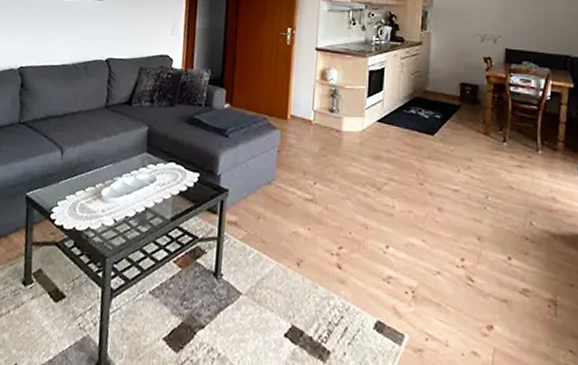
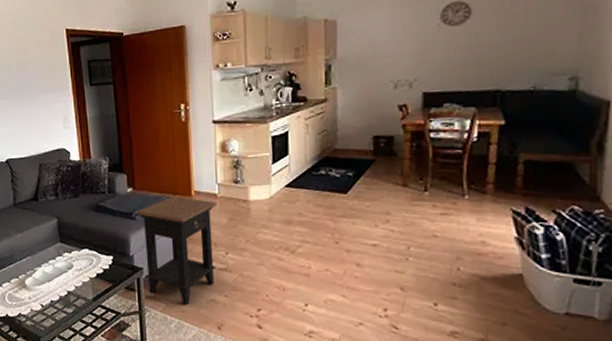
side table: none [229,117,311,235] -> present [135,195,217,304]

